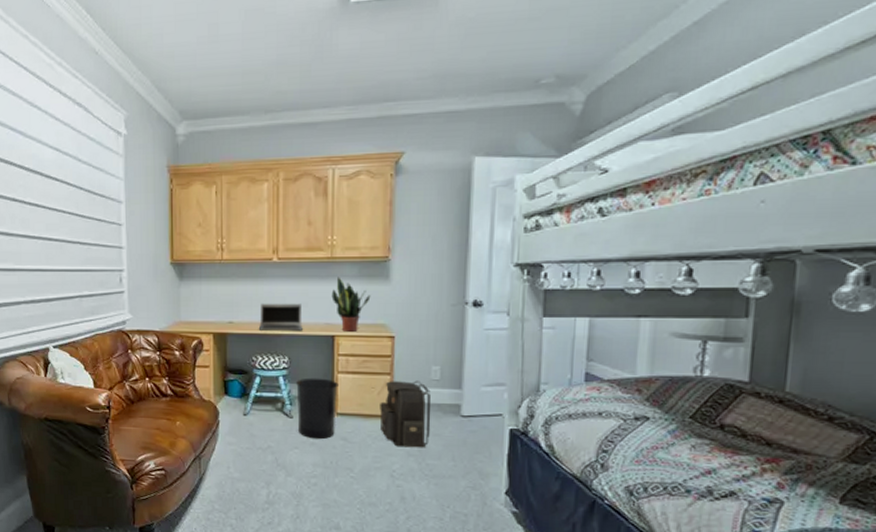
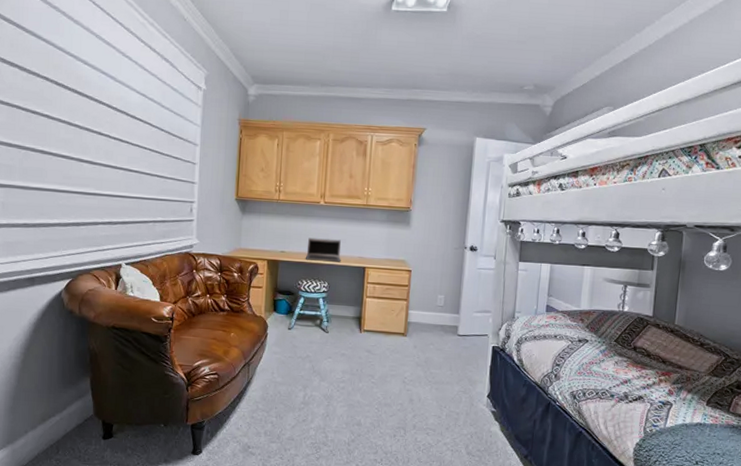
waste bin: present [296,378,339,439] -> none [332,300,366,350]
potted plant: present [331,277,371,332] -> none [365,220,395,265]
backpack: present [380,380,431,448] -> none [397,305,436,360]

